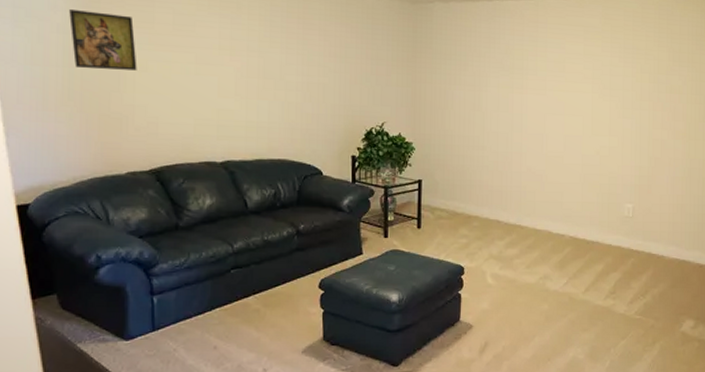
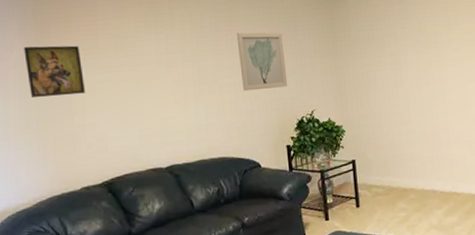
wall art: none [309,26,360,94] -> present [236,32,288,91]

